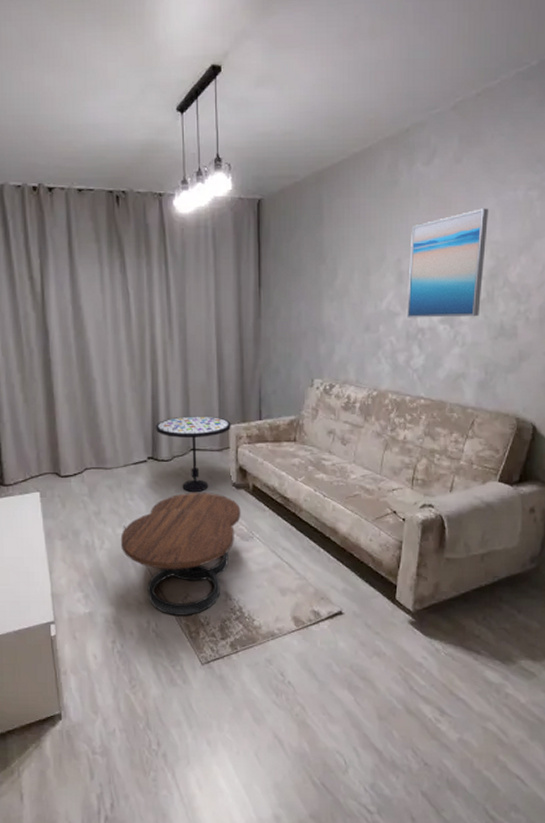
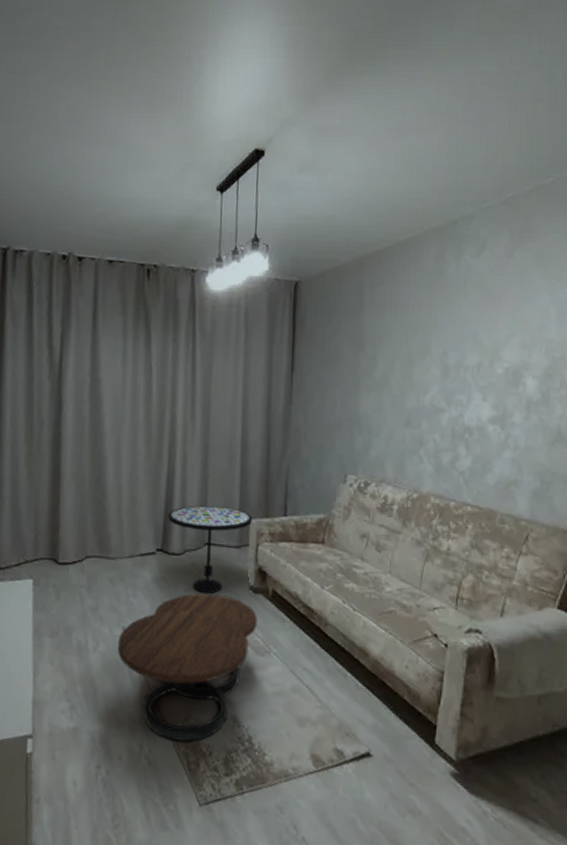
wall art: present [406,208,489,318] -> none [452,305,544,418]

